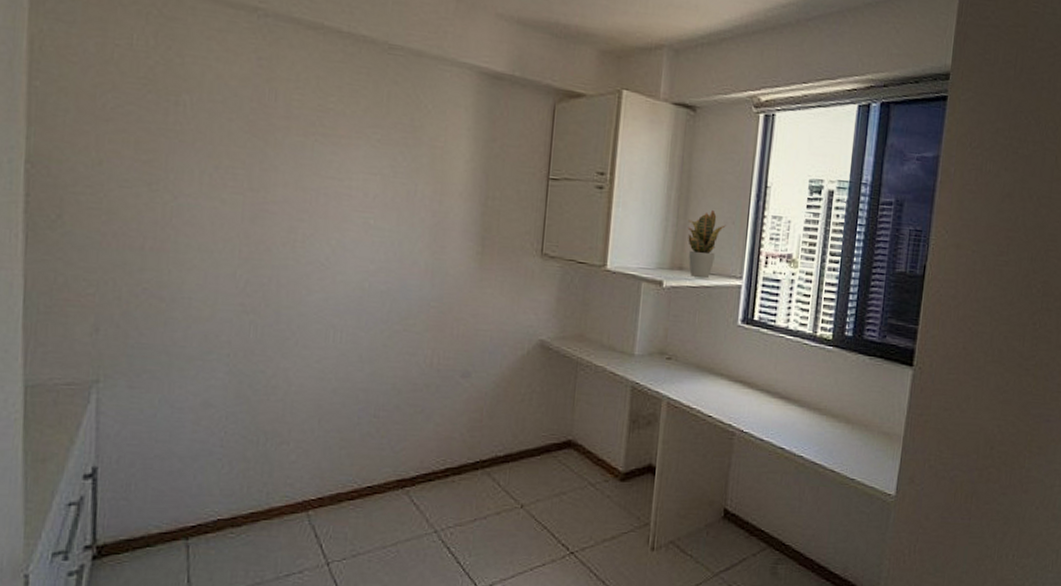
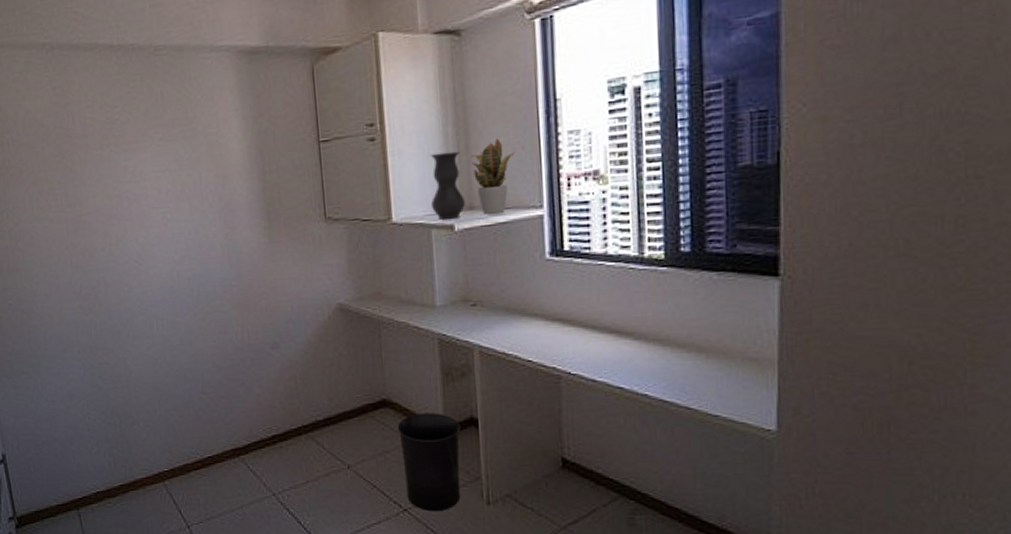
waste bin: none [576,457,639,556] -> present [397,413,461,512]
vase: none [645,212,679,276] -> present [430,151,465,220]

